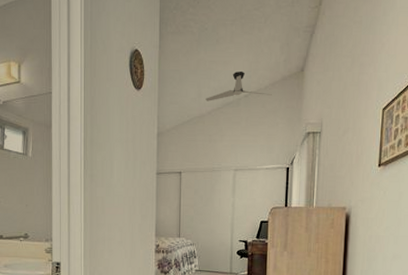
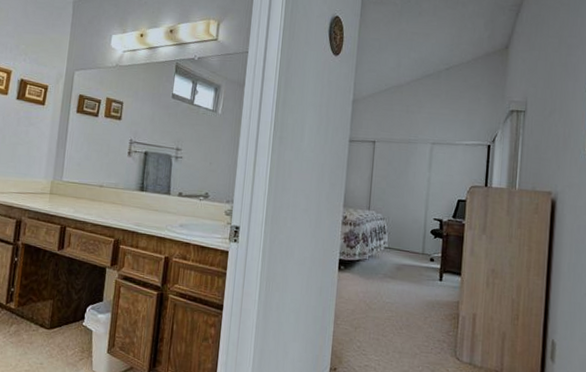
ceiling fan: present [205,71,272,101] -> none [405,44,474,72]

